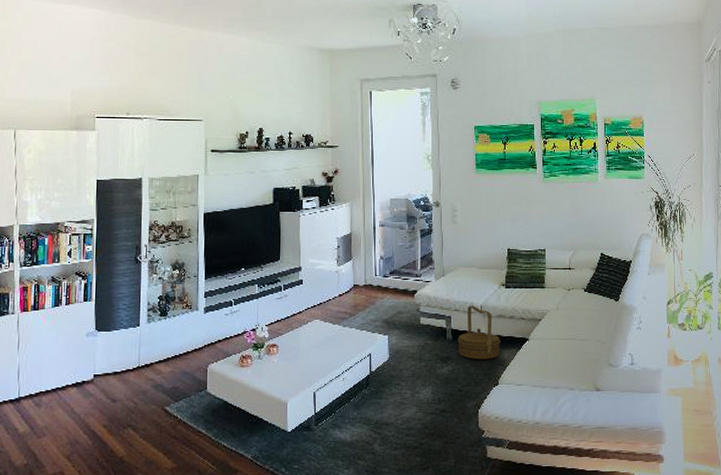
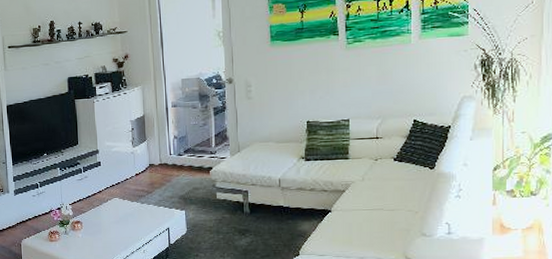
basket: present [457,305,501,359] -> none [255,179,301,231]

